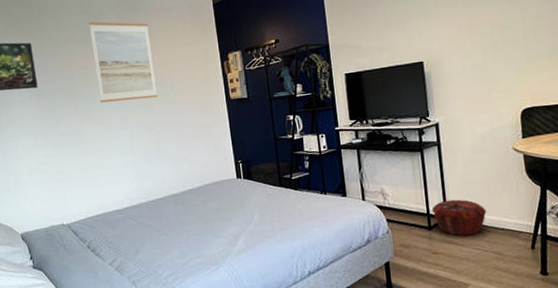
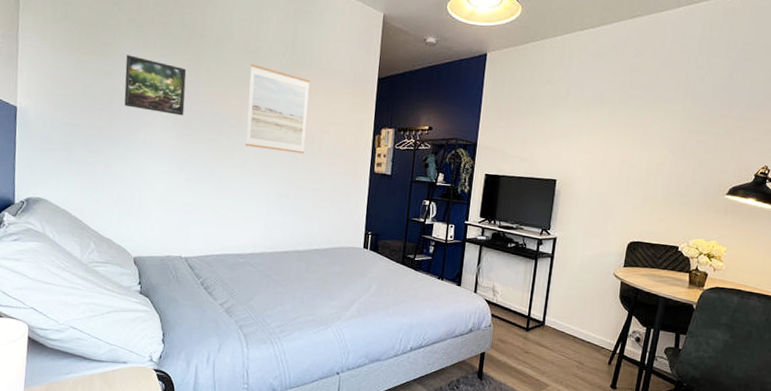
woven basket: present [431,199,487,236] -> none [532,307,579,343]

